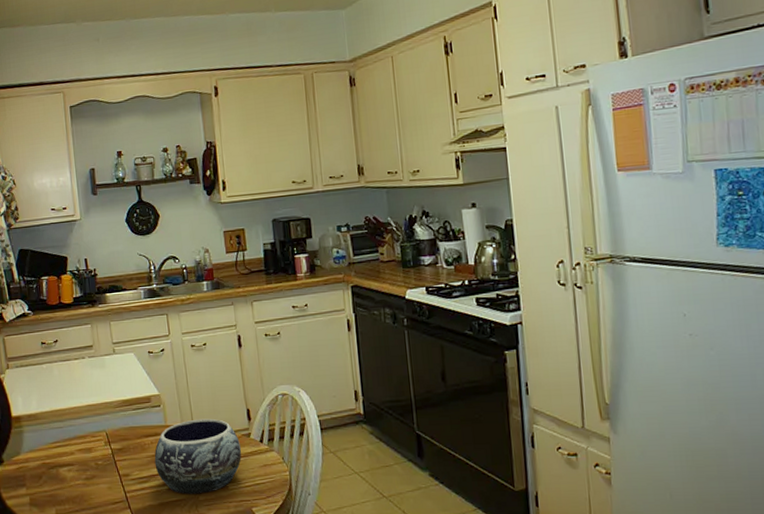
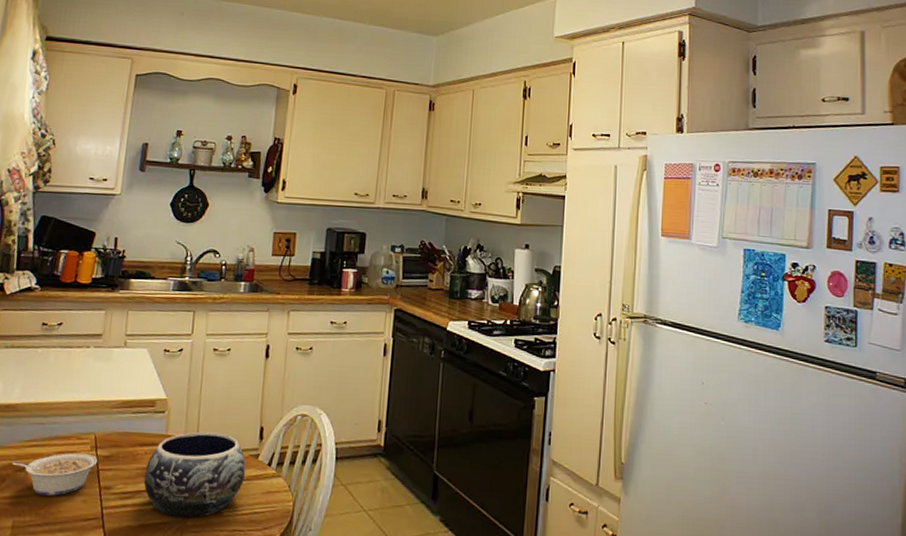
legume: none [43,449,113,486] -> present [11,453,98,496]

